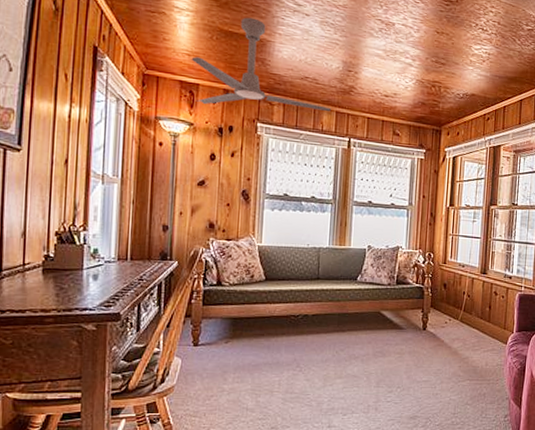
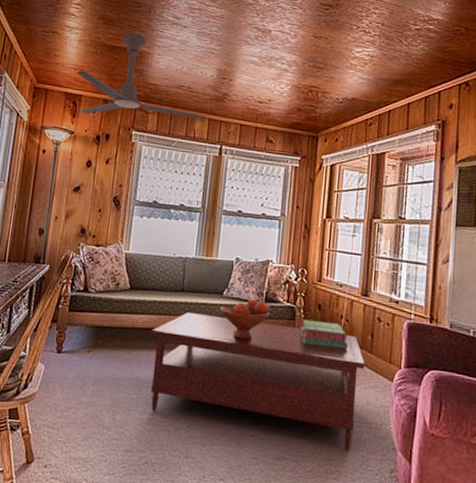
coffee table: none [289,299,484,405] -> present [151,312,365,452]
fruit bowl: none [354,282,401,319] -> present [220,298,271,340]
stack of books: none [428,297,470,321] -> present [300,319,349,350]

